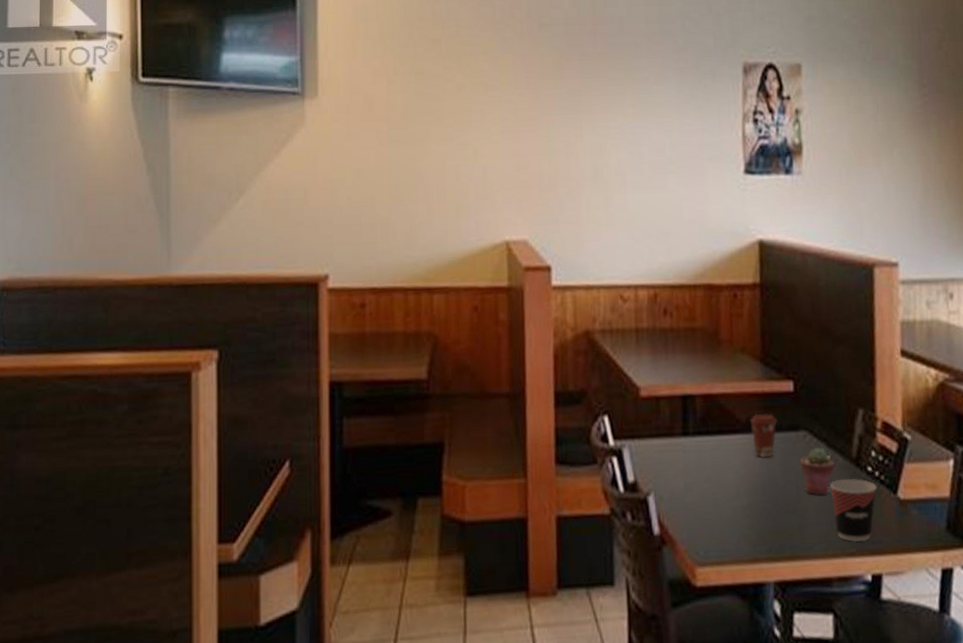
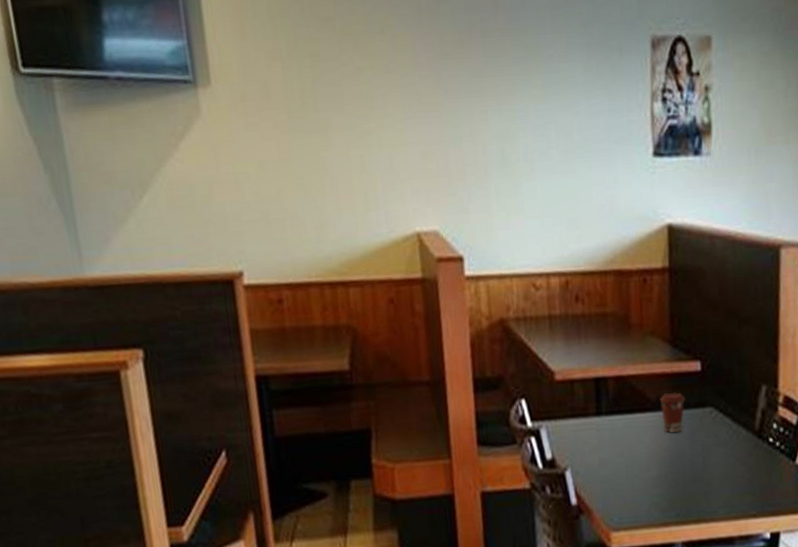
potted succulent: present [800,447,835,495] -> none [706,422,739,465]
cup: present [830,479,877,543] -> none [734,449,778,506]

